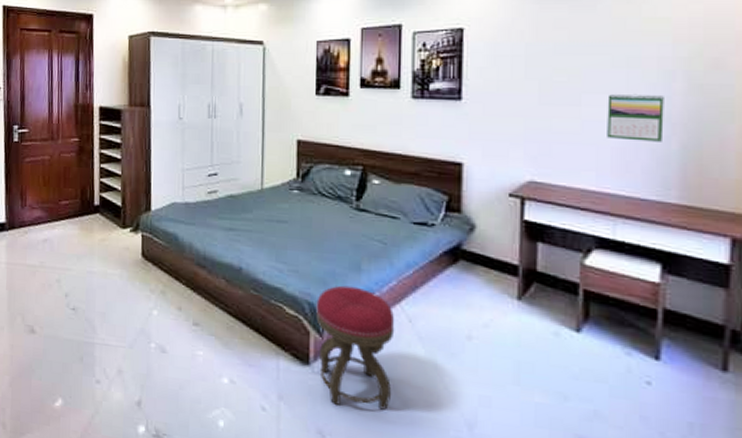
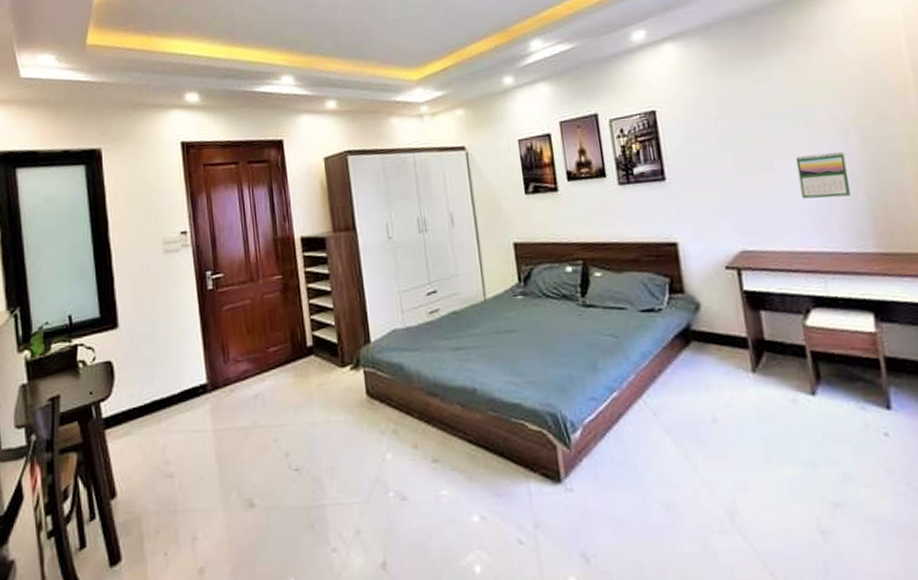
stool: present [316,285,395,410] -> none [558,387,650,523]

